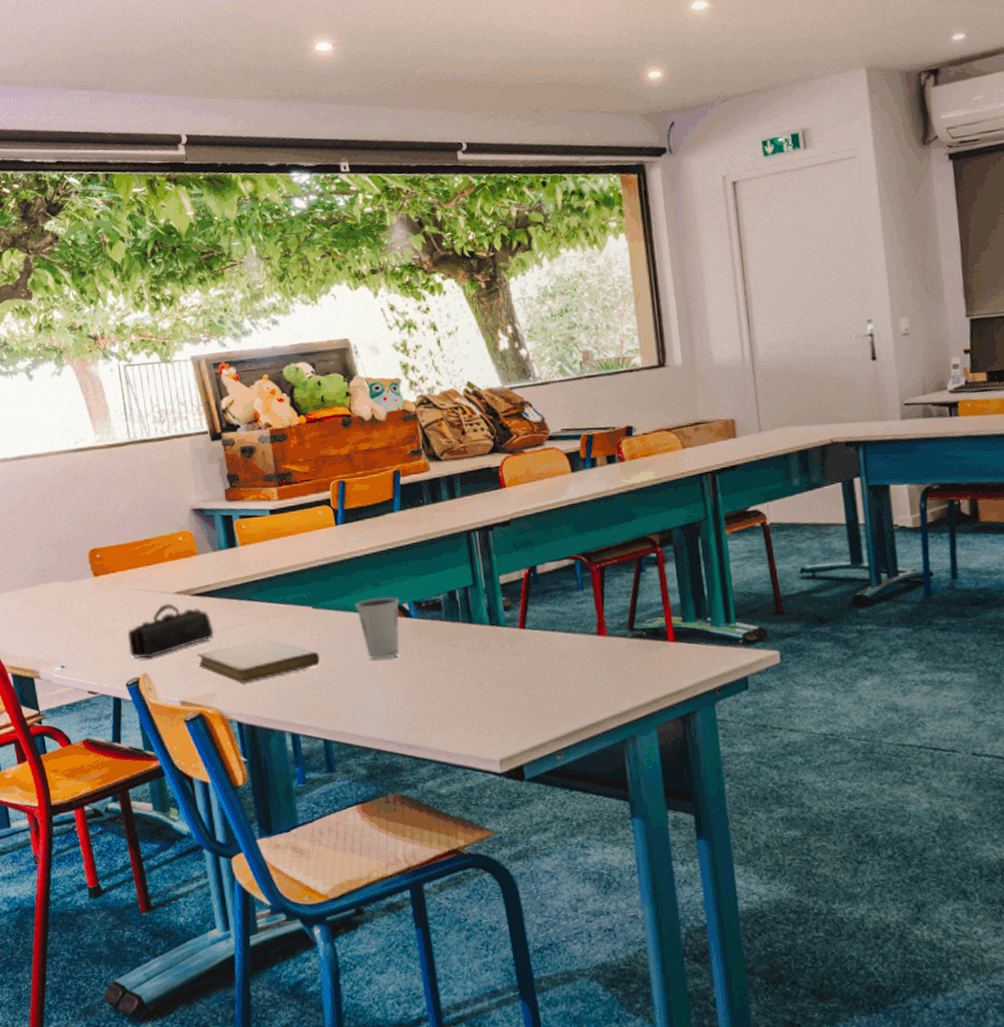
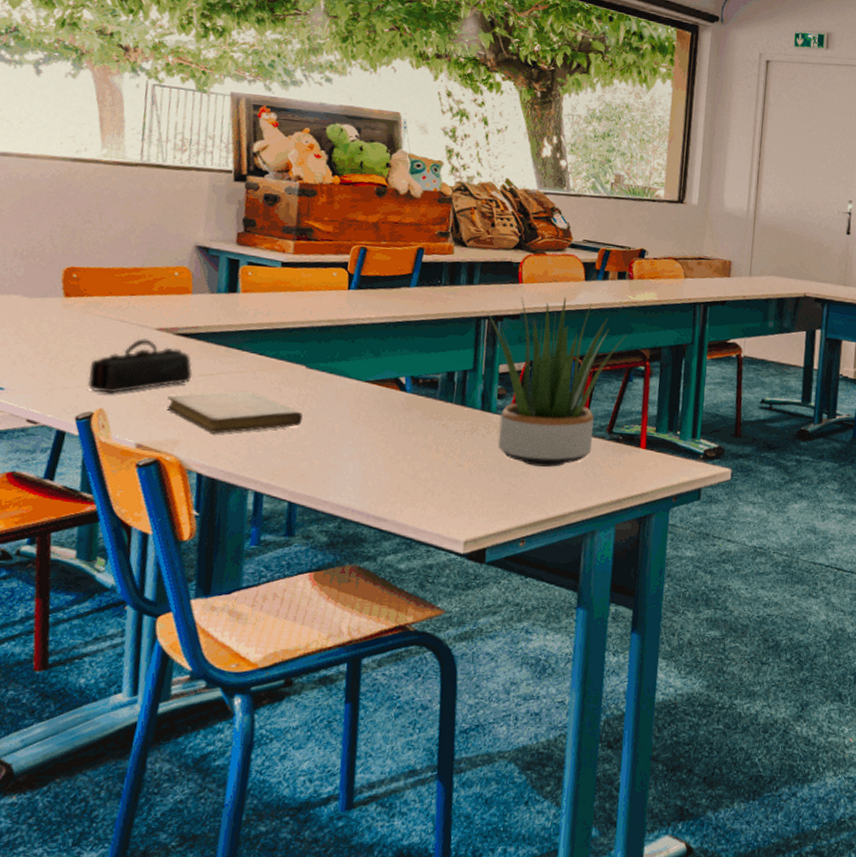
dixie cup: present [355,596,400,660] -> none [351,367,397,429]
potted plant: none [476,494,630,675] -> present [487,297,627,467]

